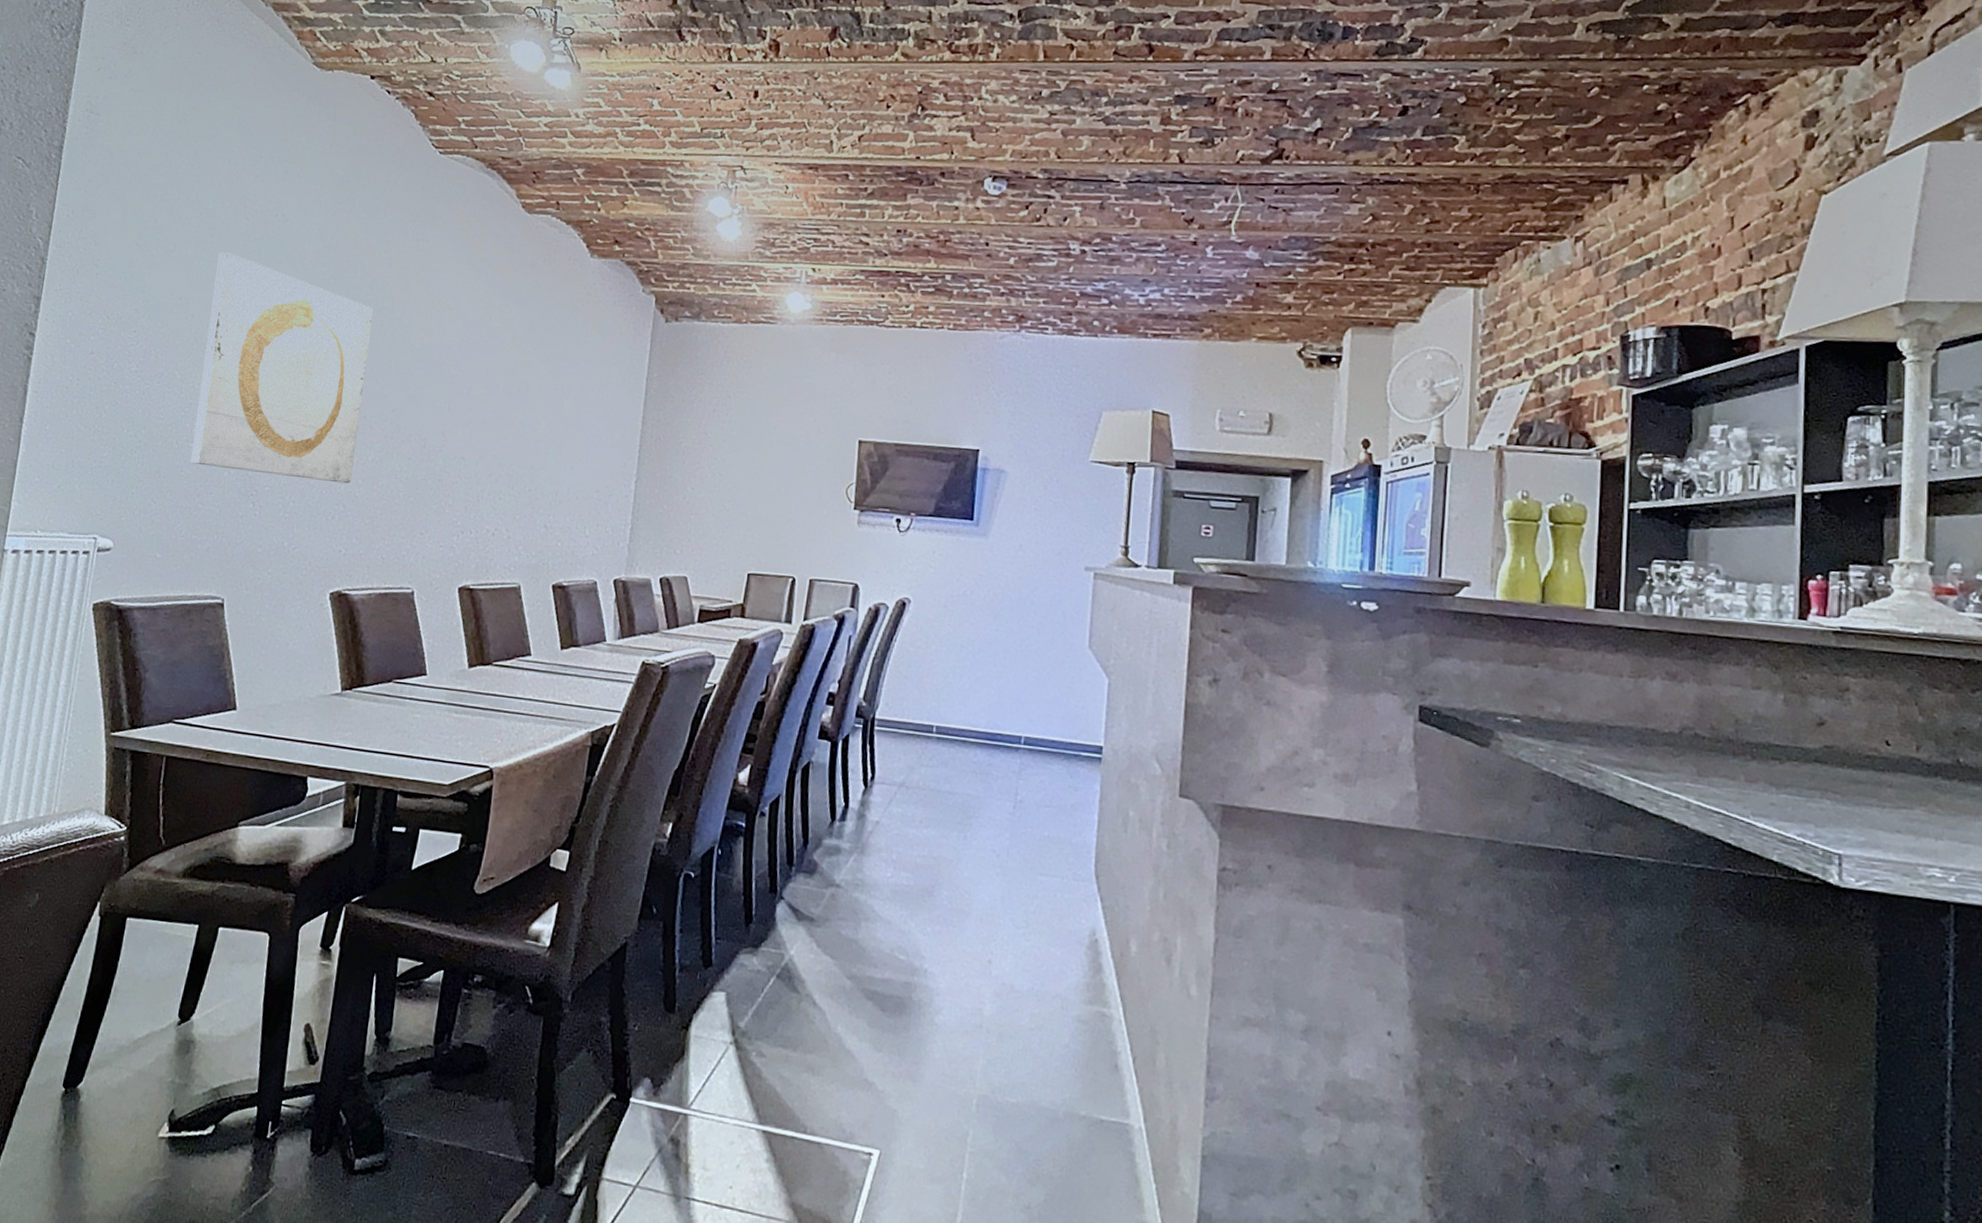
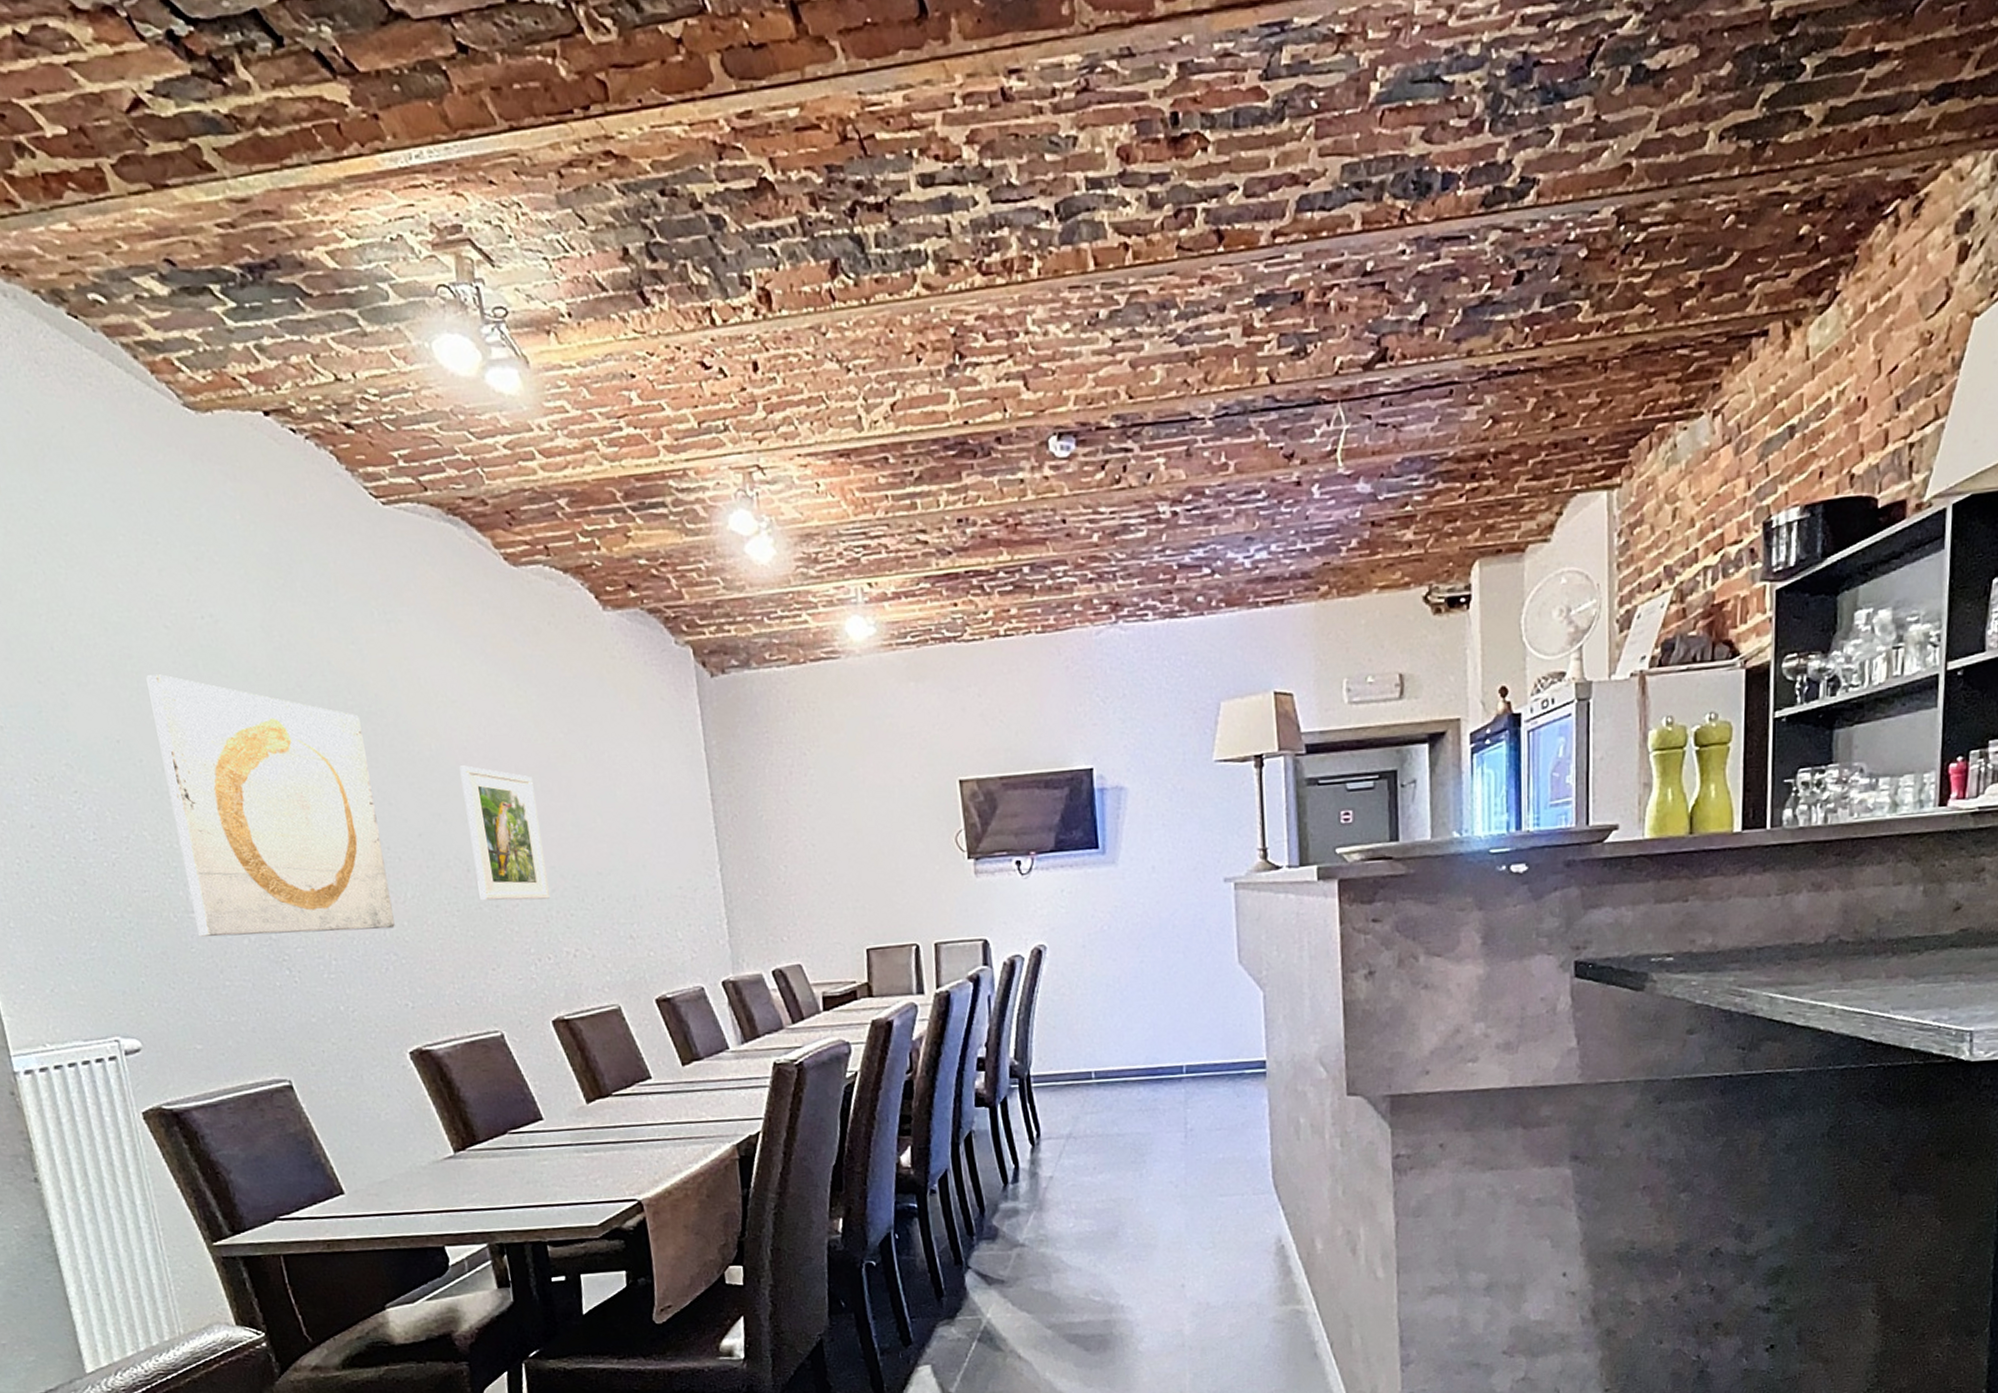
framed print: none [427,360,498,481] -> present [459,765,550,901]

